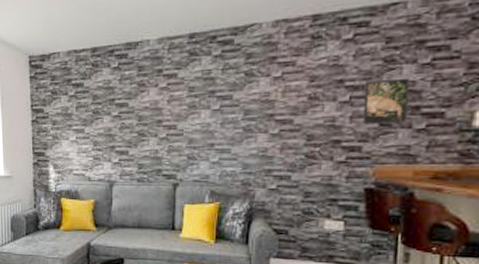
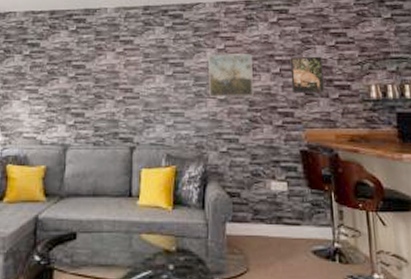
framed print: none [259,79,315,132] -> present [208,53,254,97]

